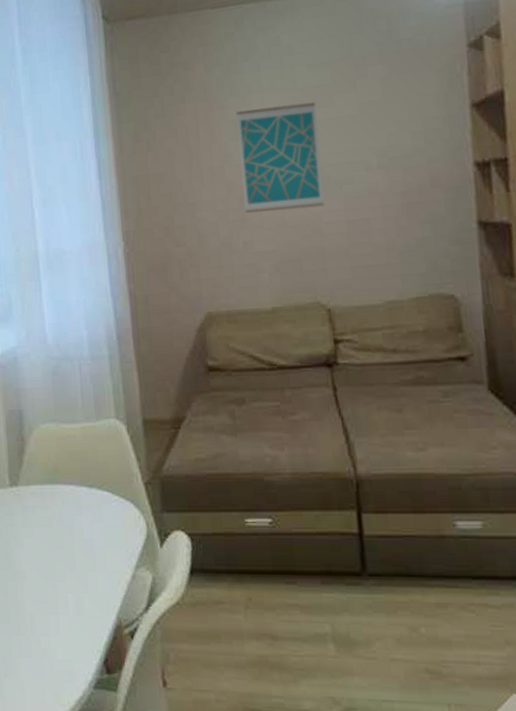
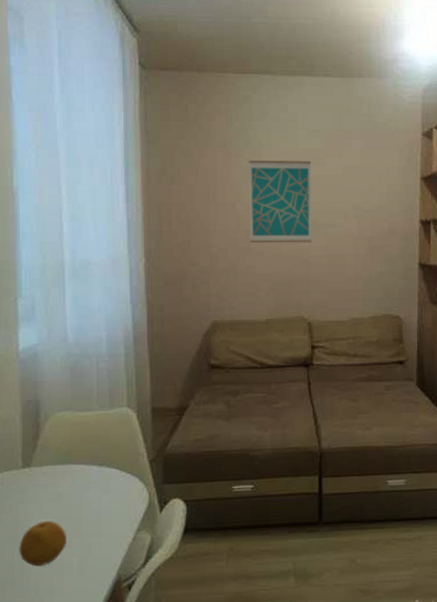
fruit: none [11,549,60,601] -> present [19,521,66,567]

